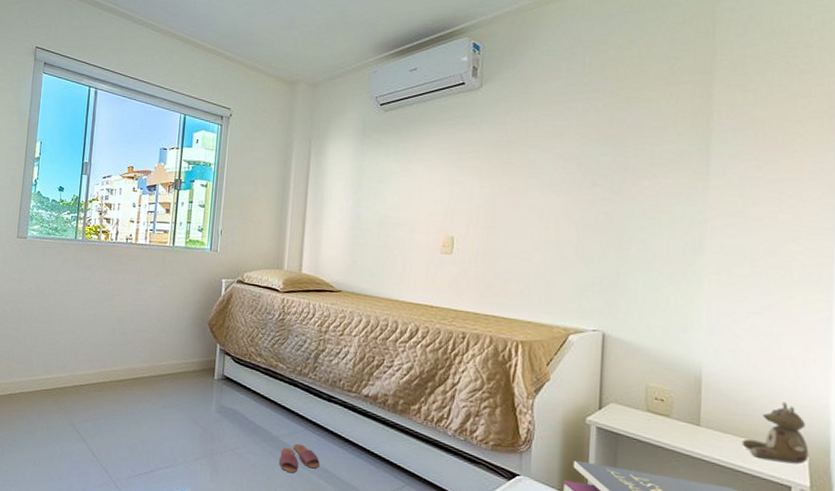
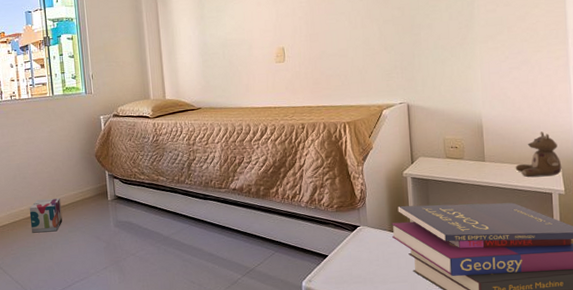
letter cube: none [120,361,160,404] -> present [29,197,63,233]
slippers: present [279,443,320,473] -> none [173,238,206,263]

